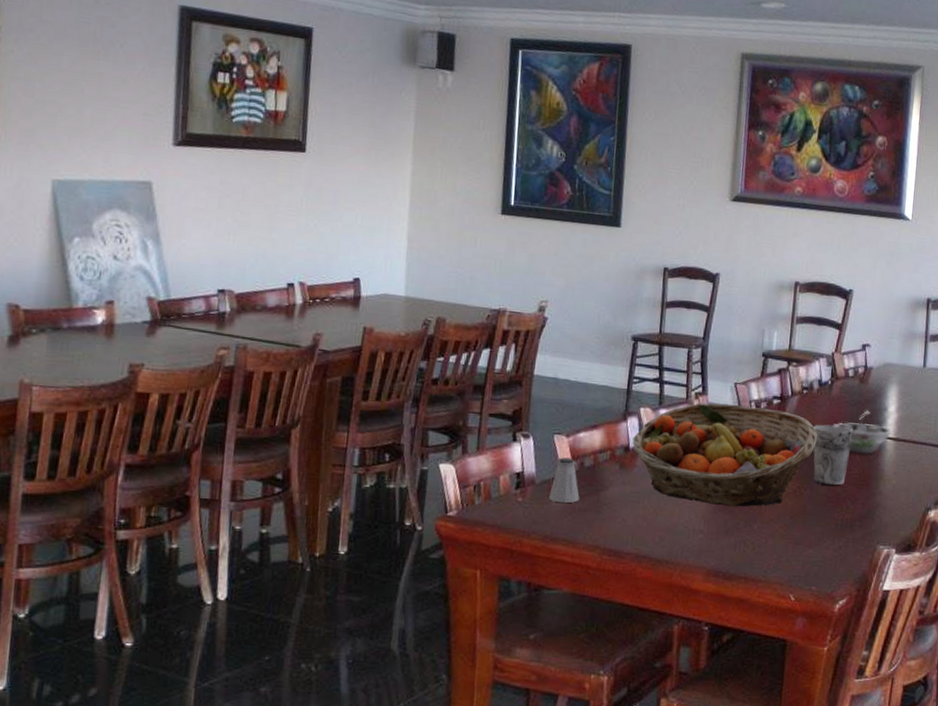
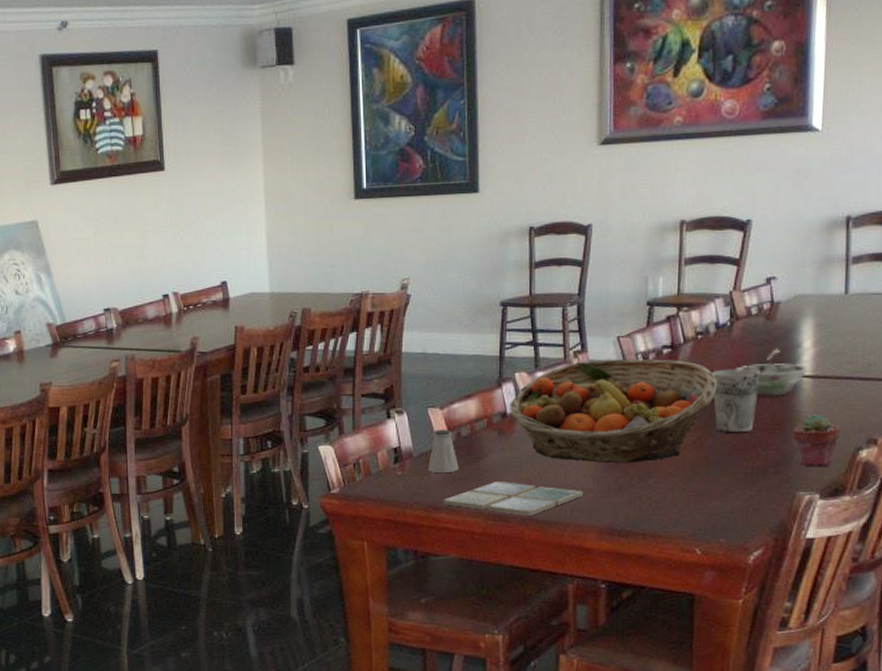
drink coaster: none [560,515,694,553] -> present [443,481,583,516]
potted succulent: none [876,473,915,523] -> present [793,413,840,466]

